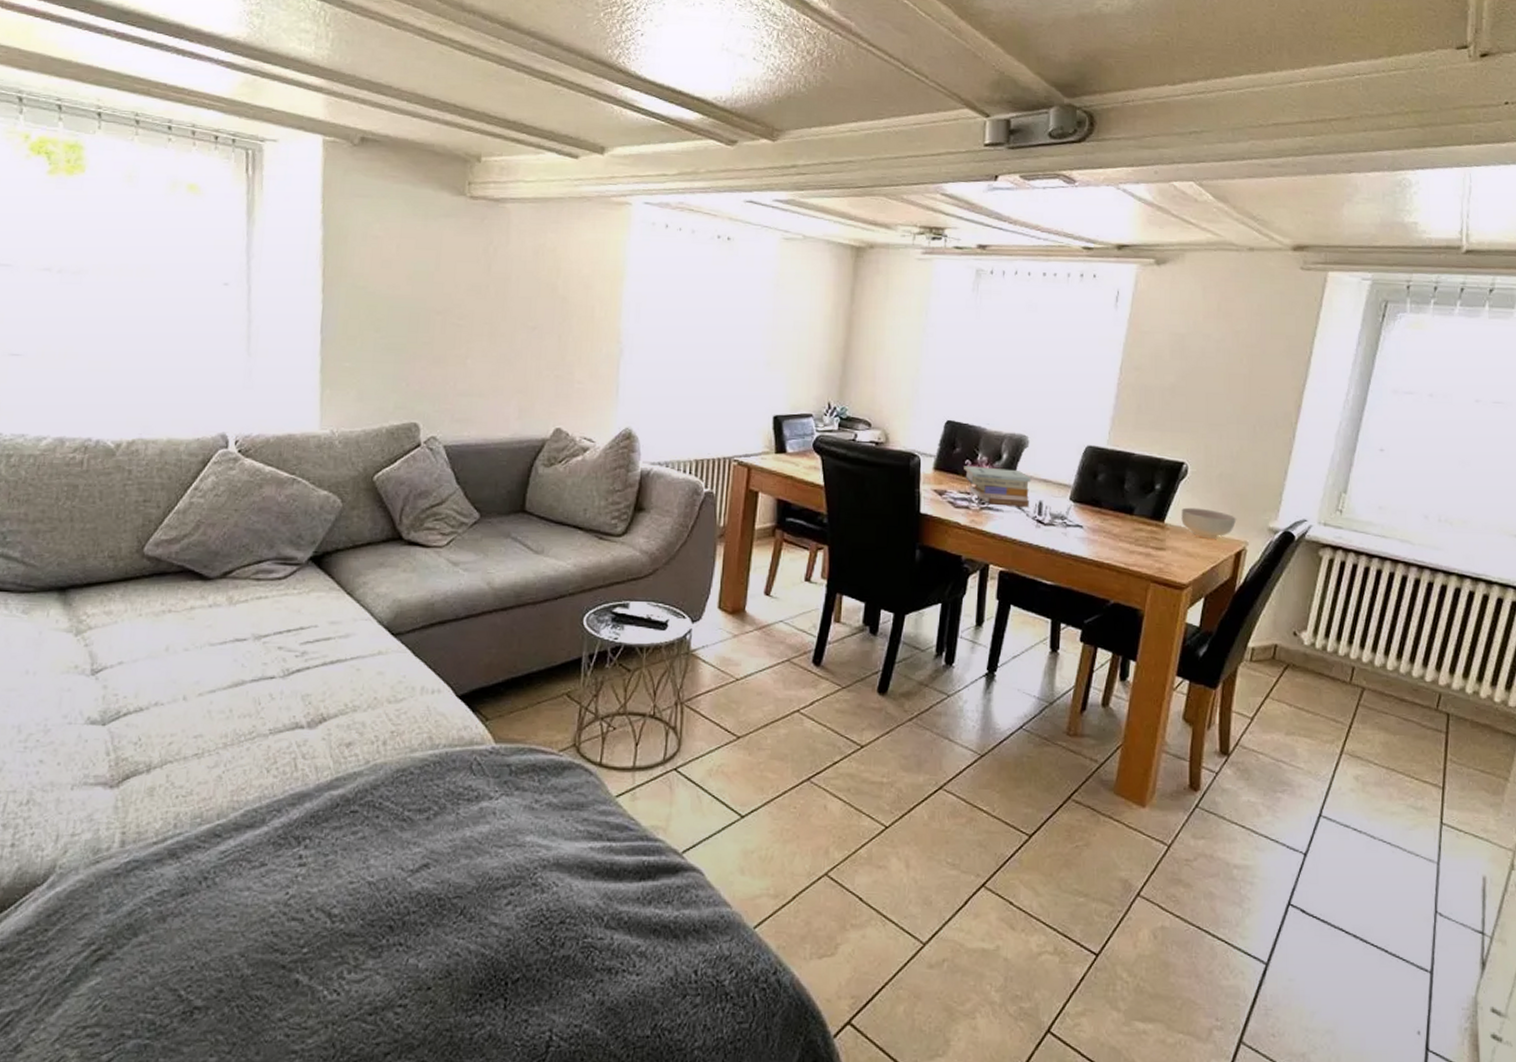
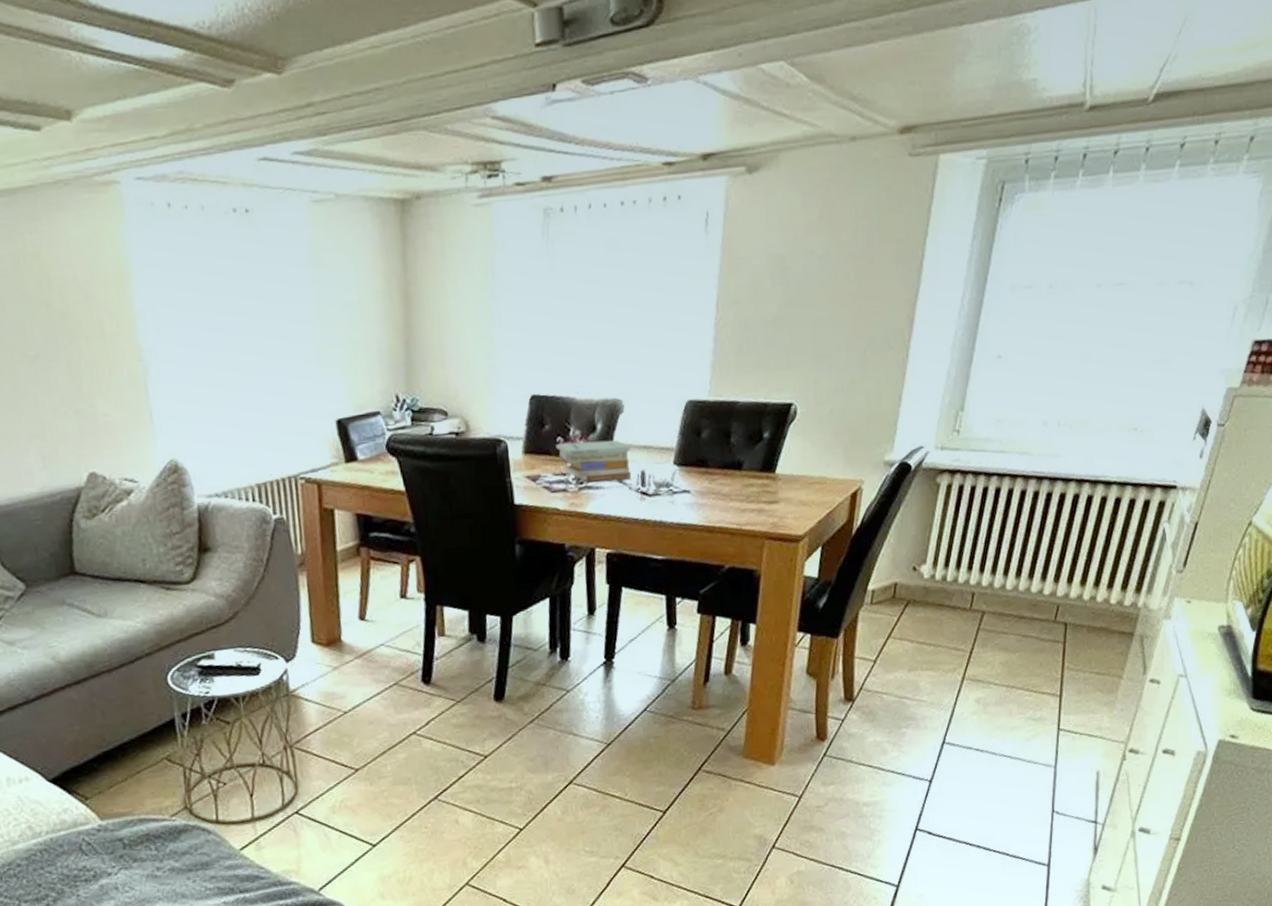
bowl: present [1181,507,1237,539] -> none [792,451,851,484]

